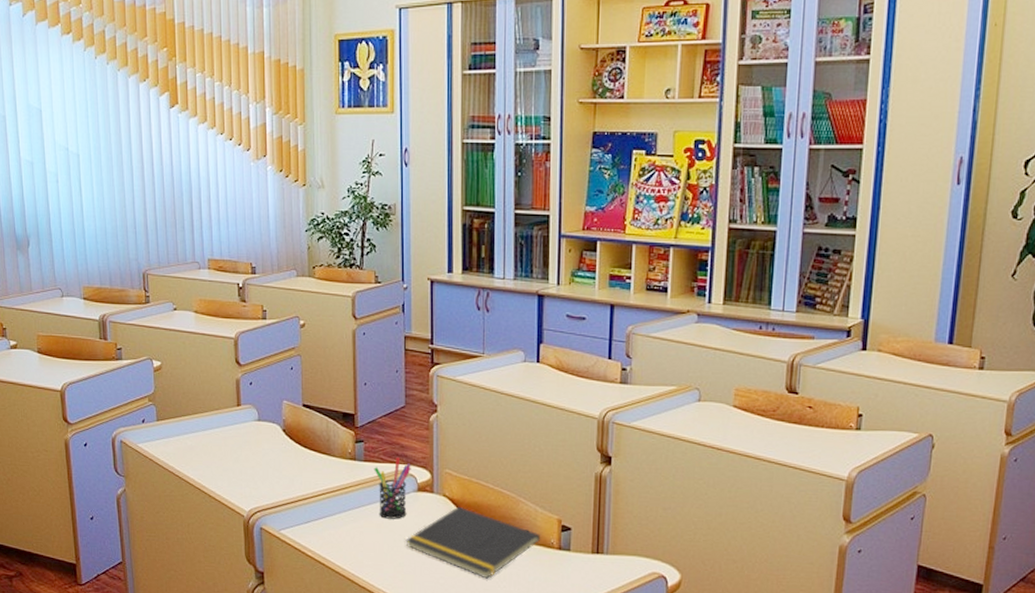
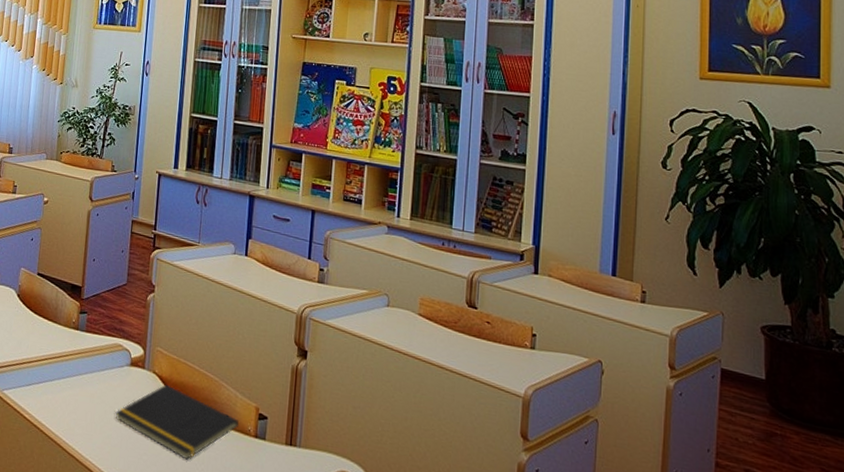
pen holder: present [374,458,411,519] -> none [93,331,127,391]

